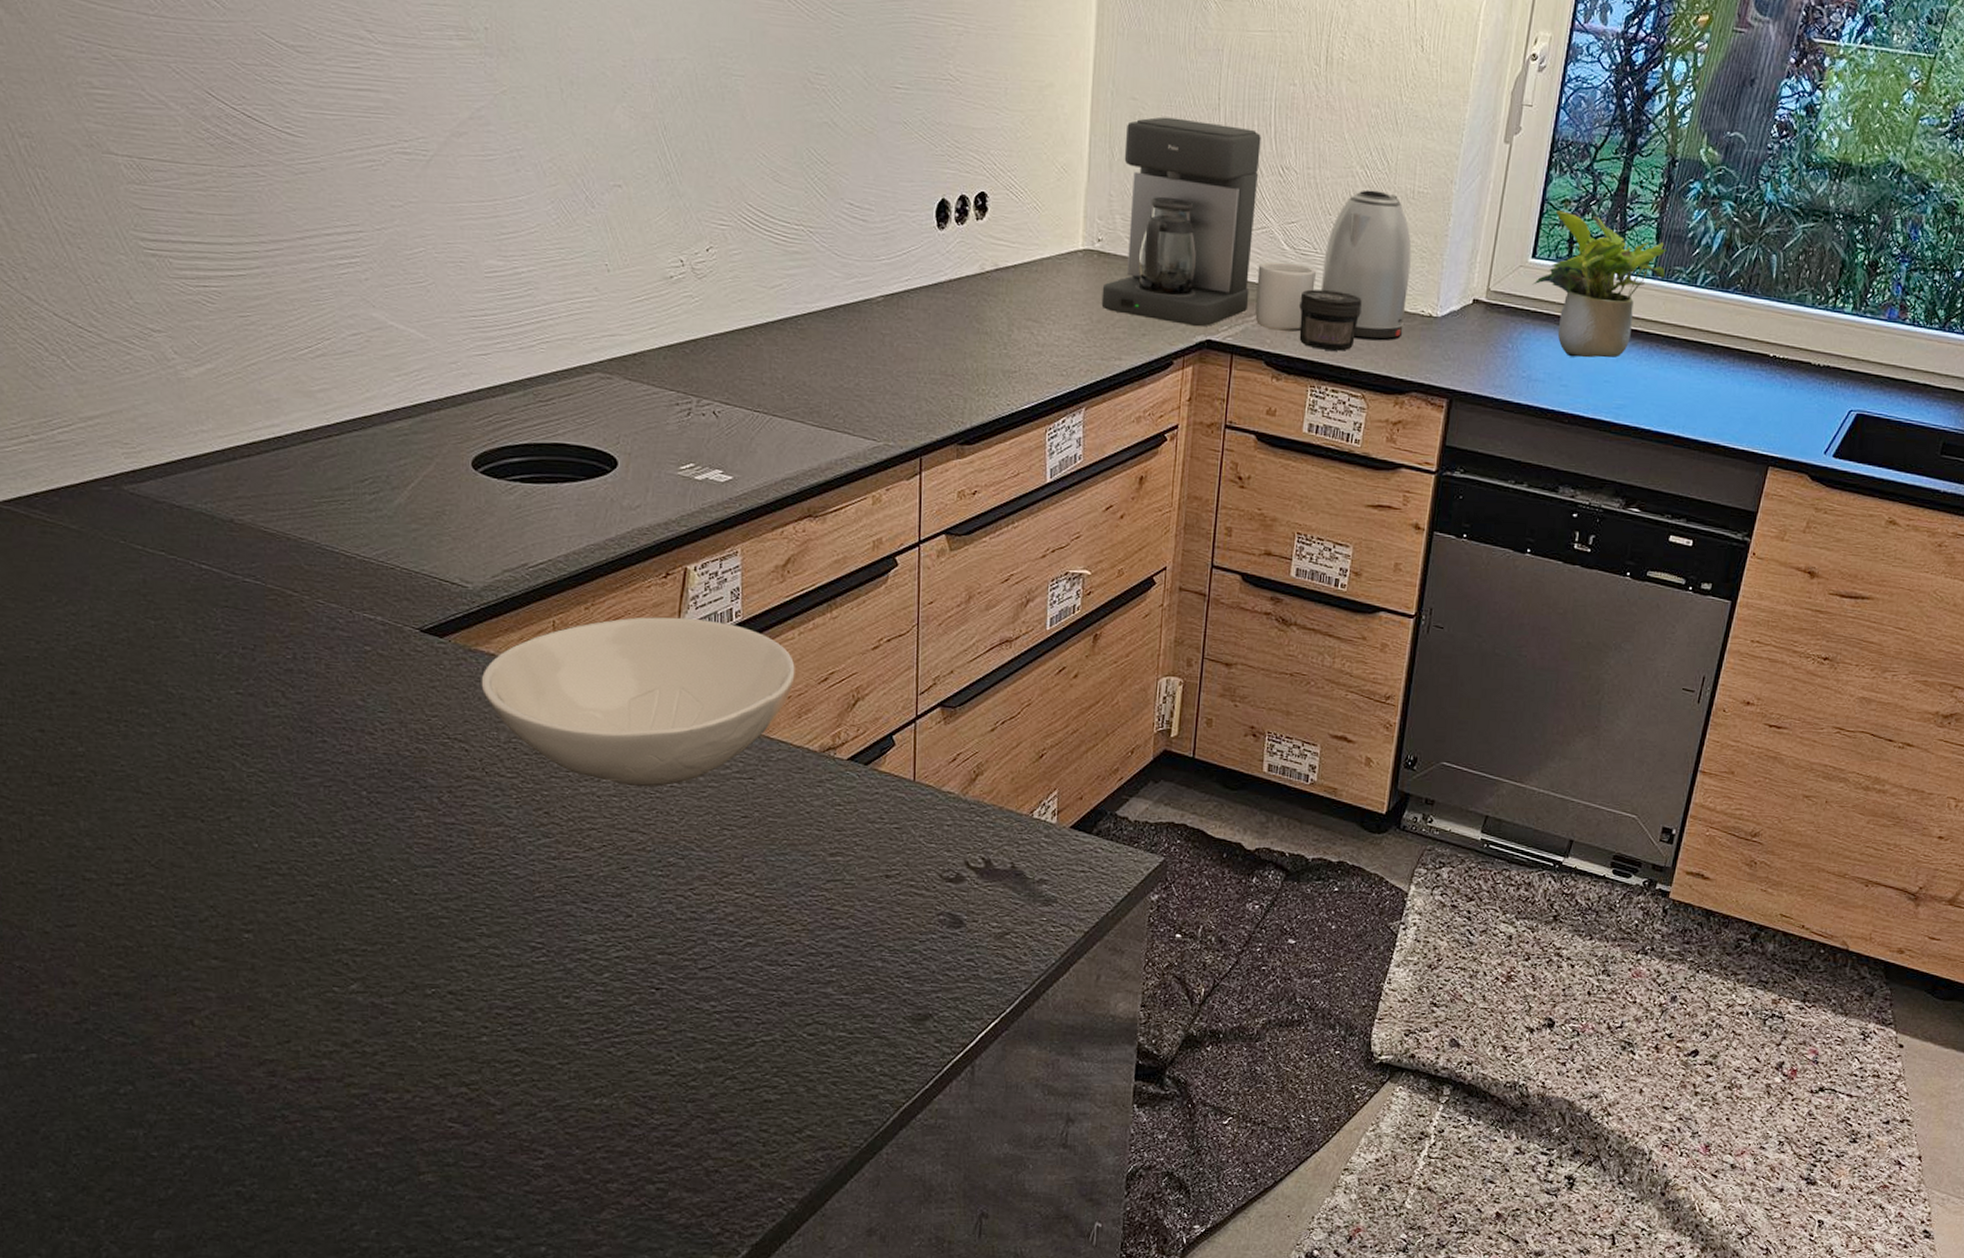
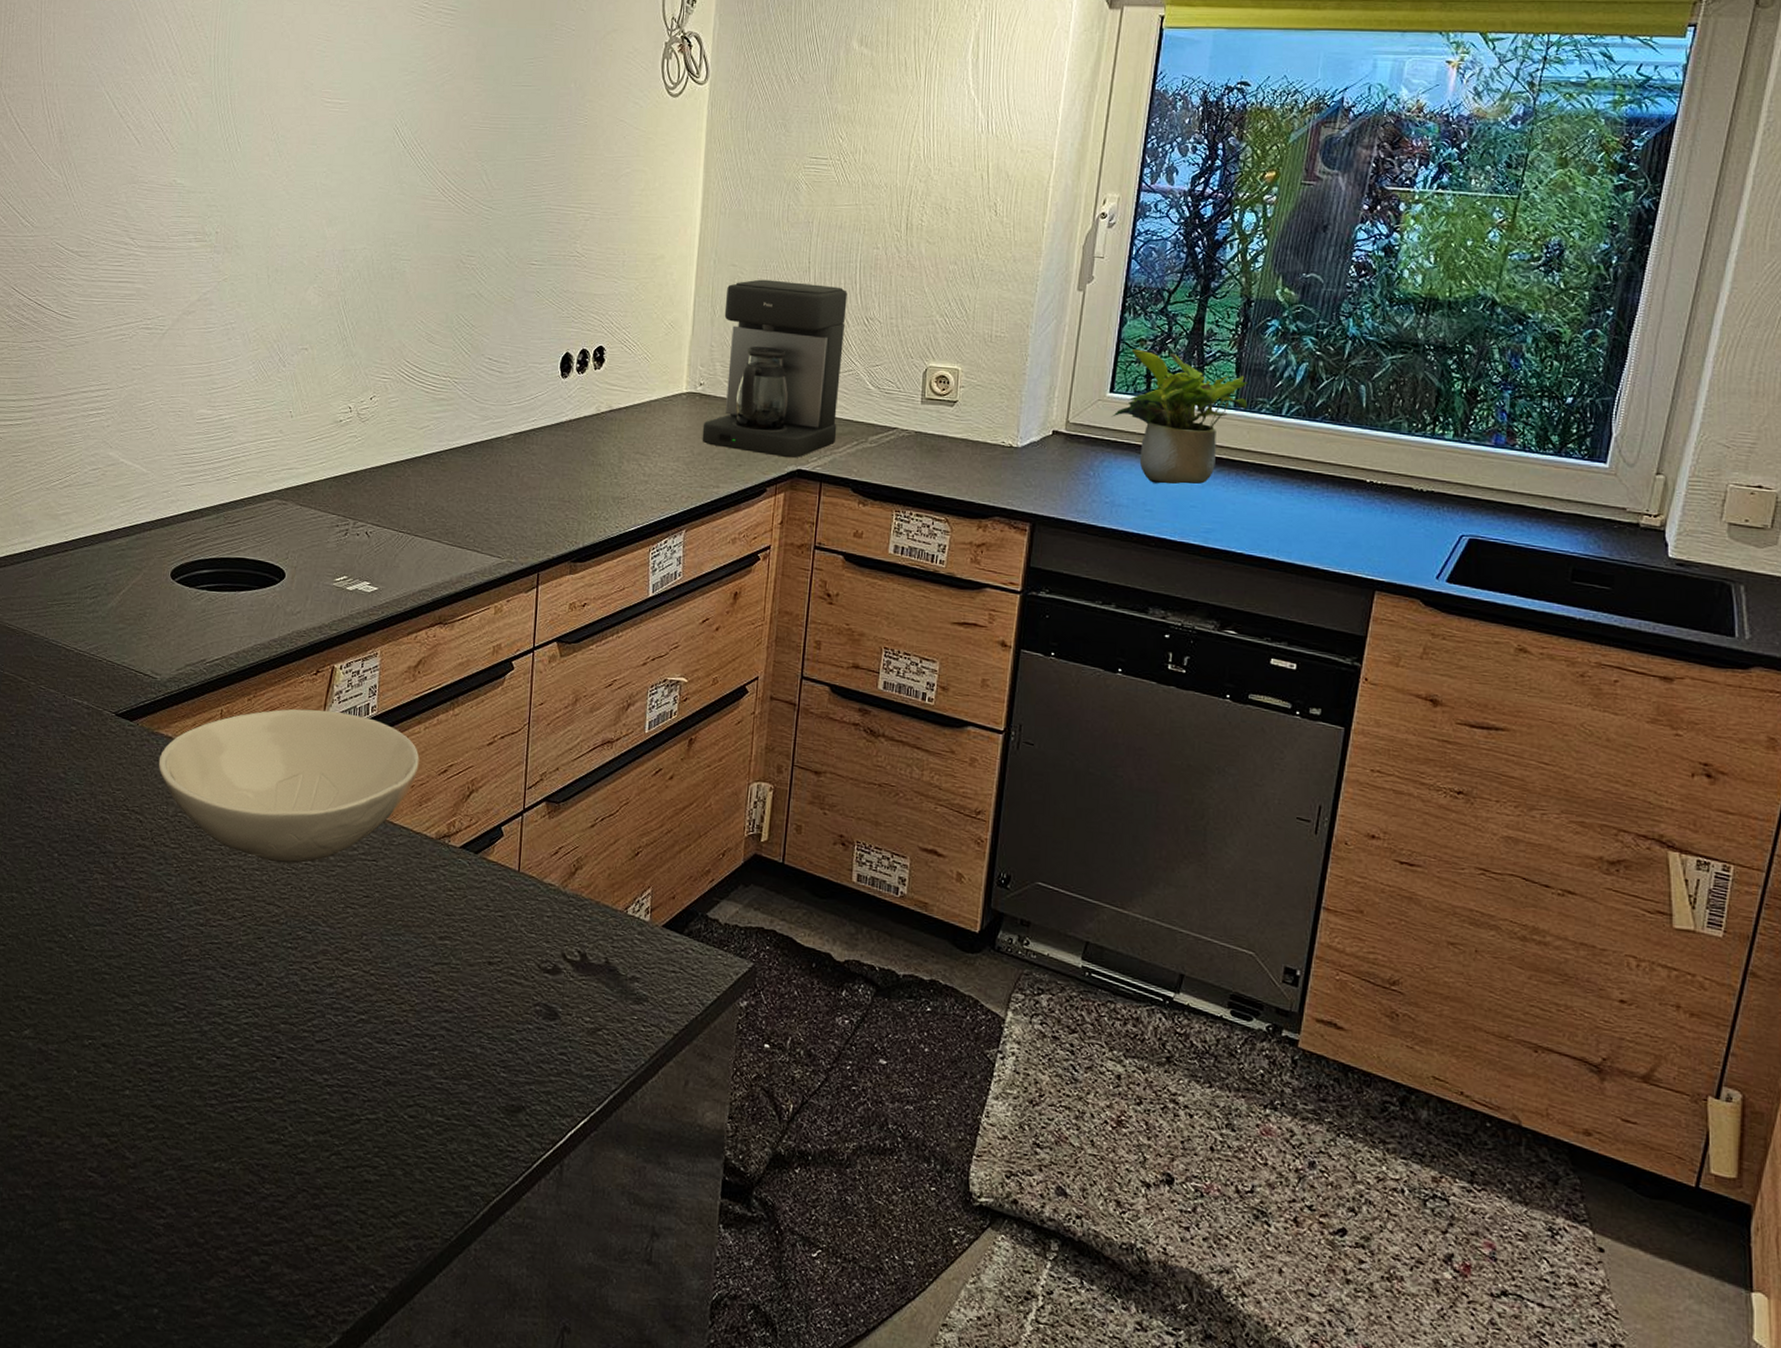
mug: present [1255,261,1316,332] -> none [842,399,899,462]
jar: present [1298,289,1362,351] -> none [883,424,944,479]
kettle: present [1320,190,1412,342] -> none [904,335,991,470]

